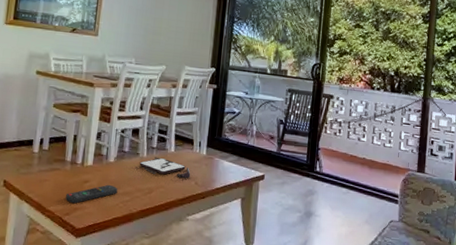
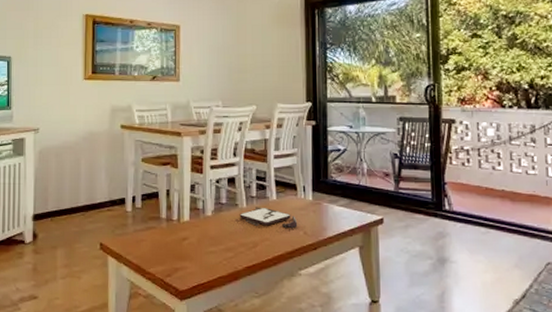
remote control: present [66,184,118,204] -> none [165,240,220,264]

